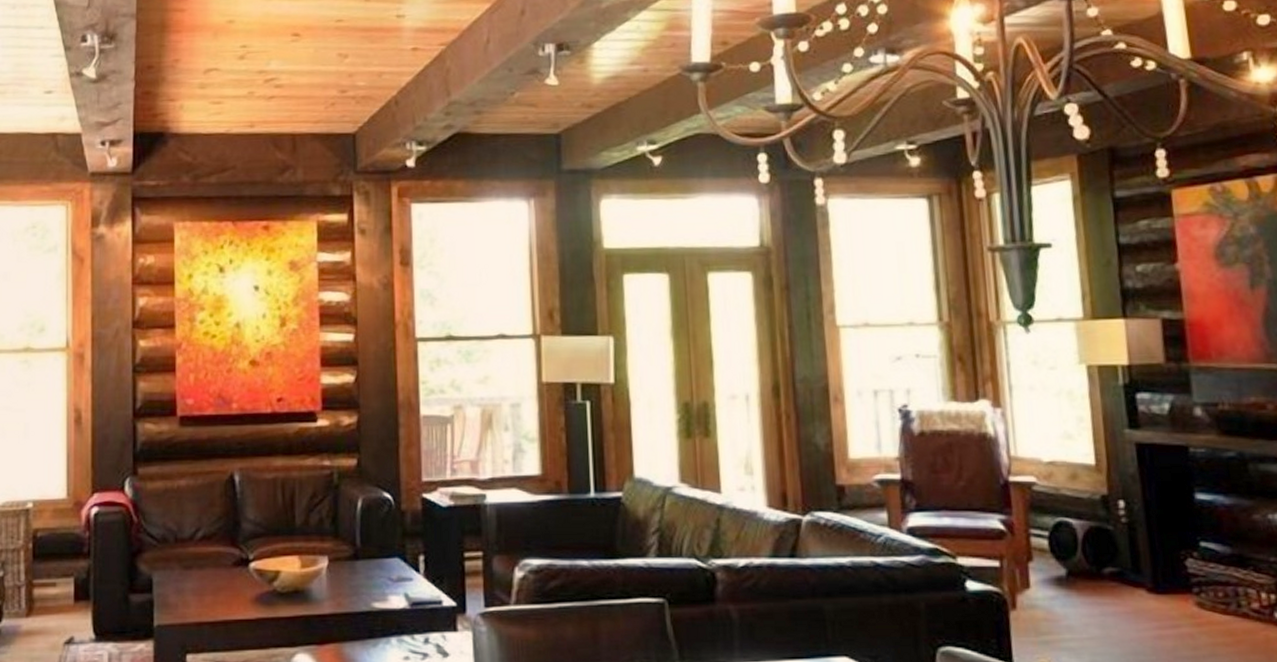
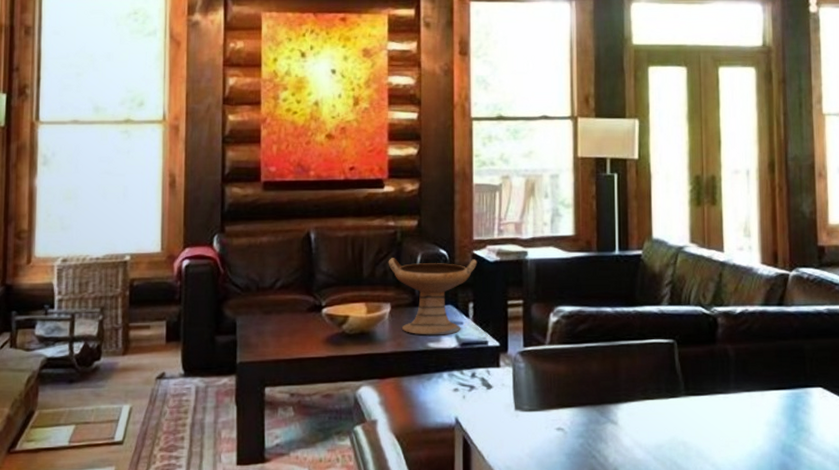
decorative bowl: none [324,503,428,594] -> present [388,258,478,336]

